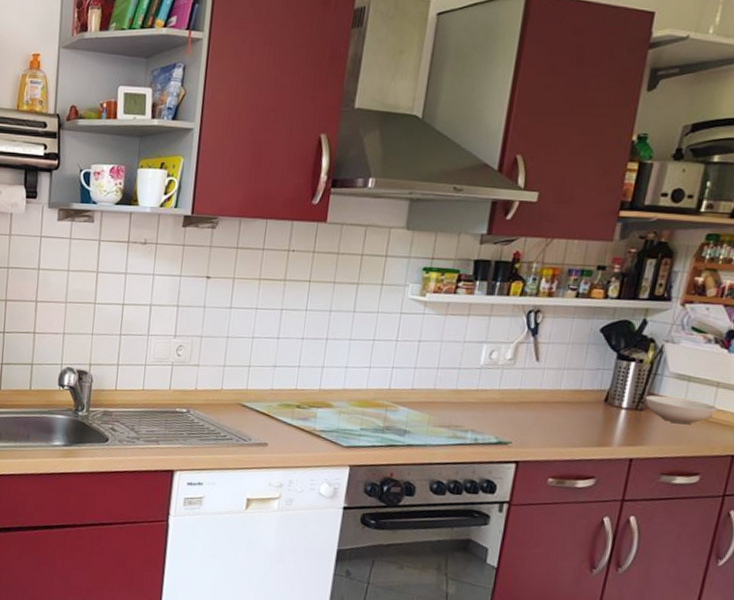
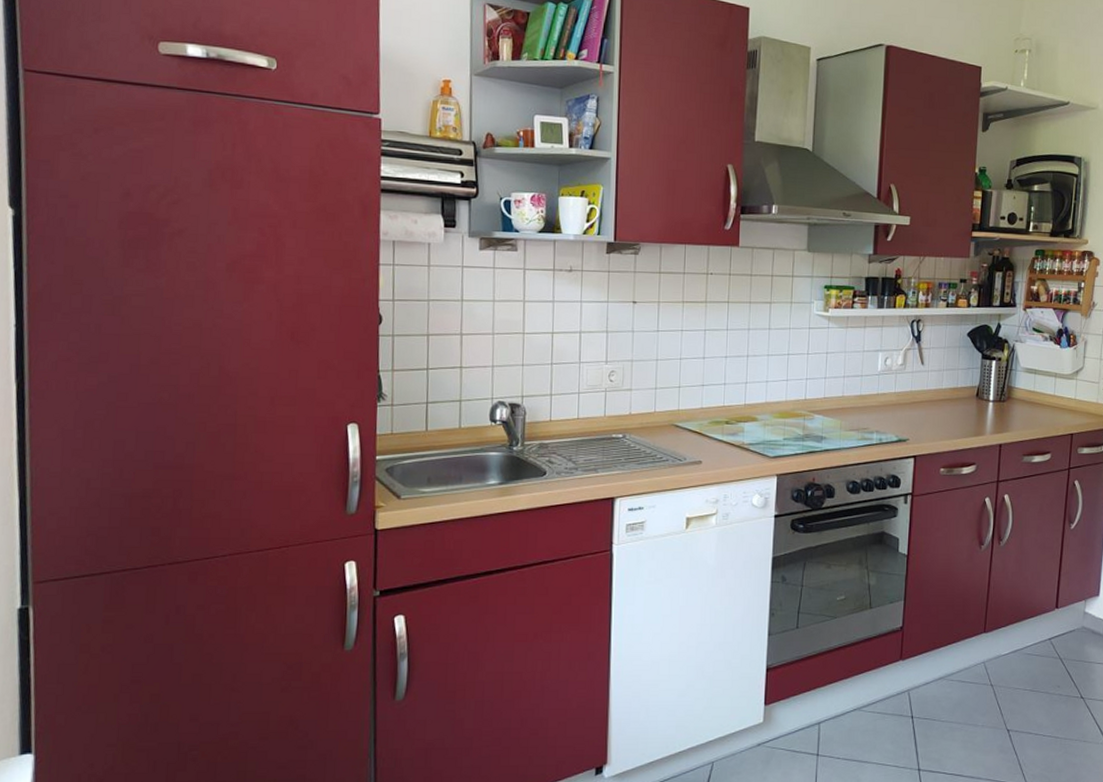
bowl: present [645,395,718,425] -> none [1005,387,1058,411]

